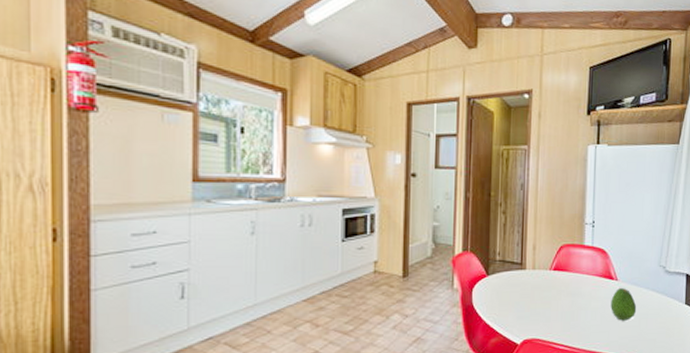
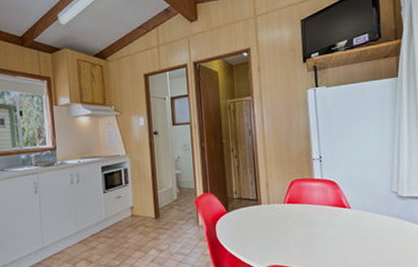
fruit: present [611,287,637,321] -> none [346,214,373,245]

